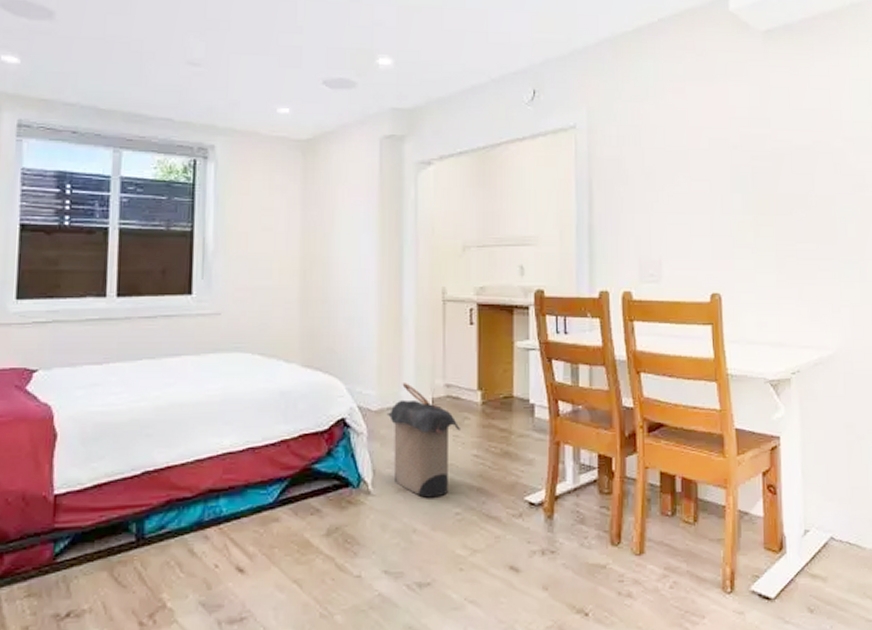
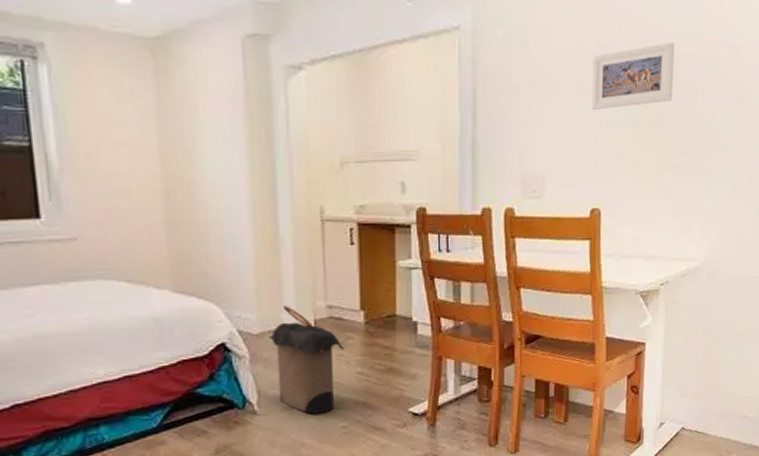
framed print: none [705,136,789,198] -> present [591,42,675,110]

